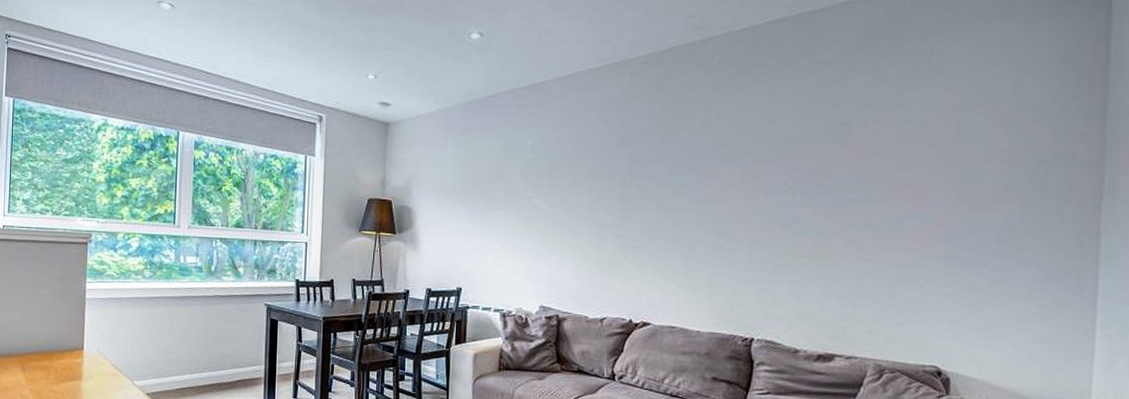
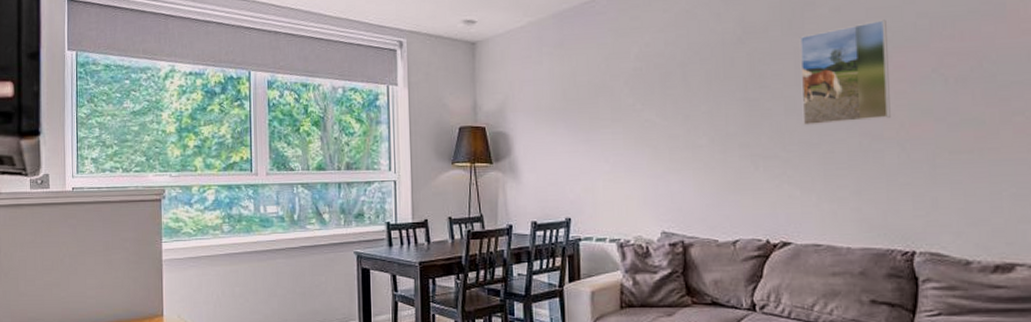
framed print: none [670,135,749,223] -> present [799,19,891,126]

